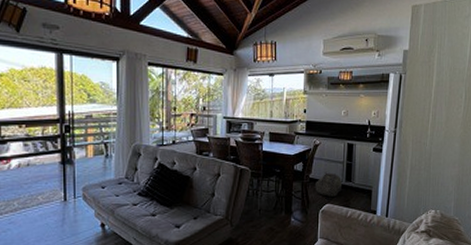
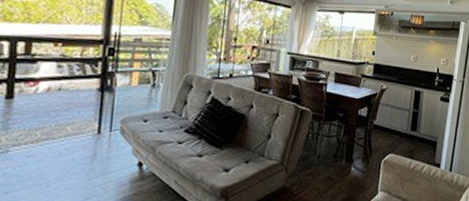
backpack: present [315,171,342,197] -> none [379,118,407,146]

